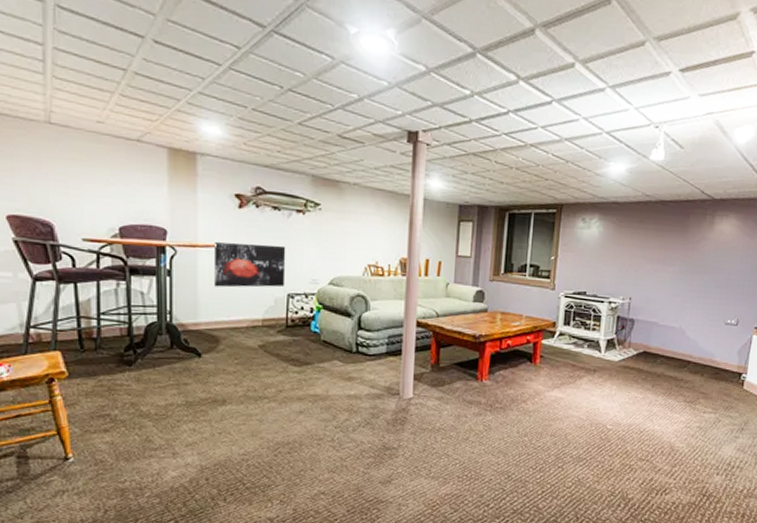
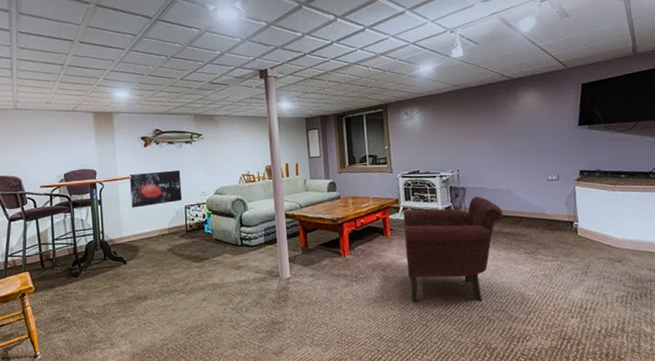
leather: none [551,331,671,448] -> present [403,196,504,303]

